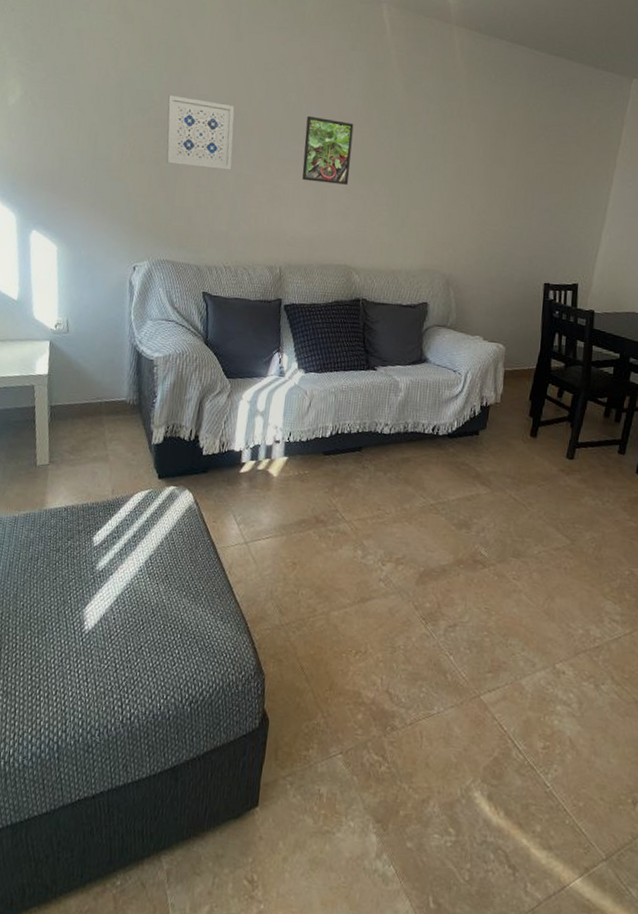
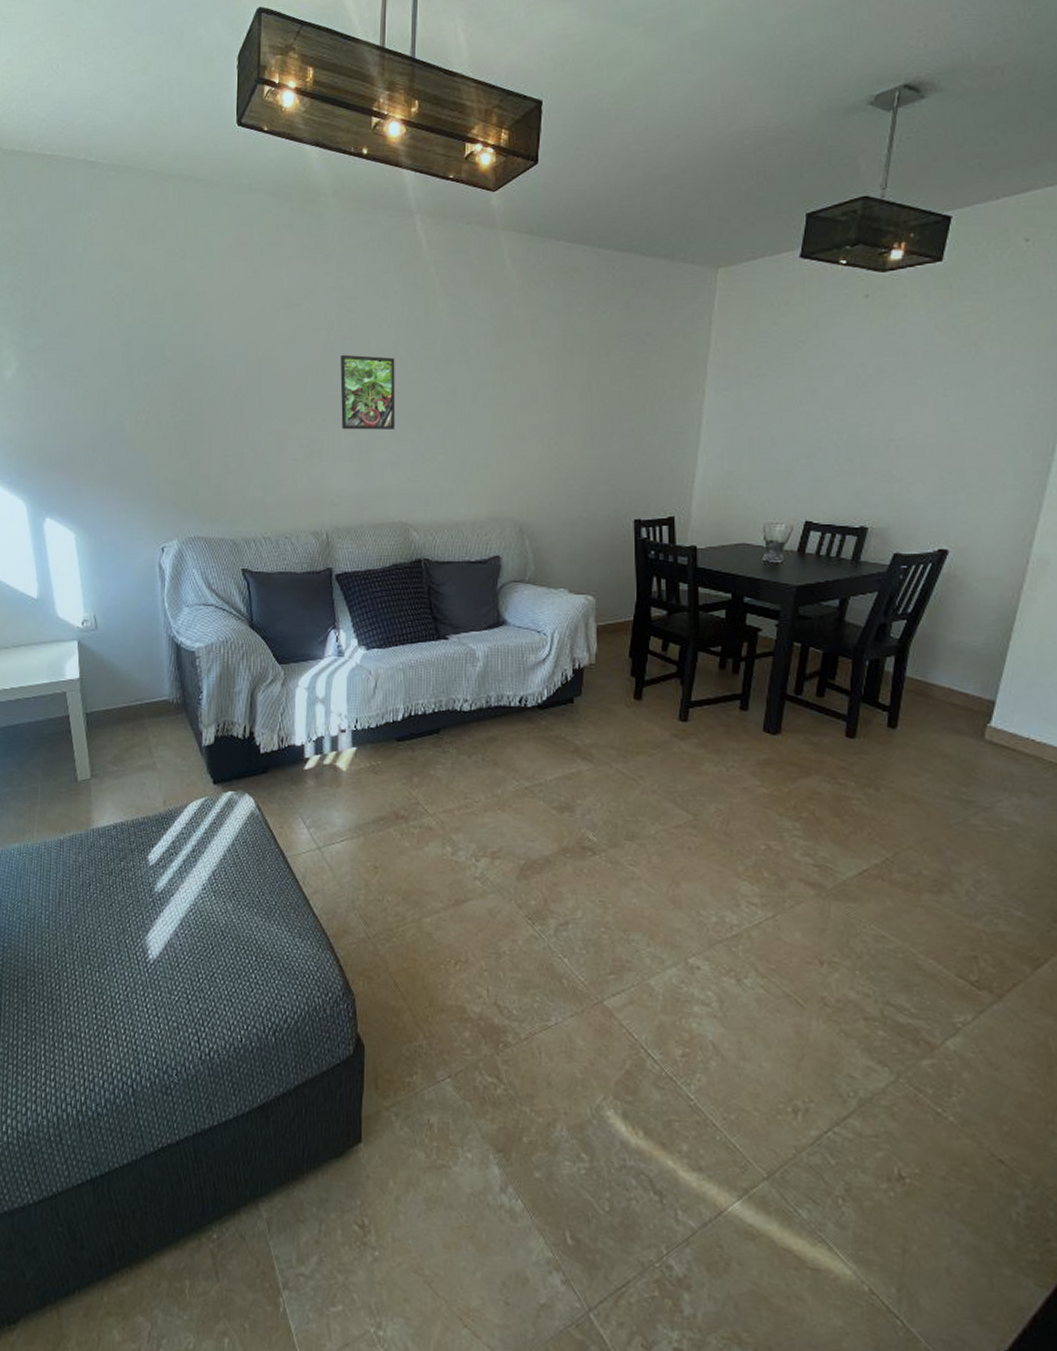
wall art: present [166,95,235,170] -> none [181,348,261,427]

